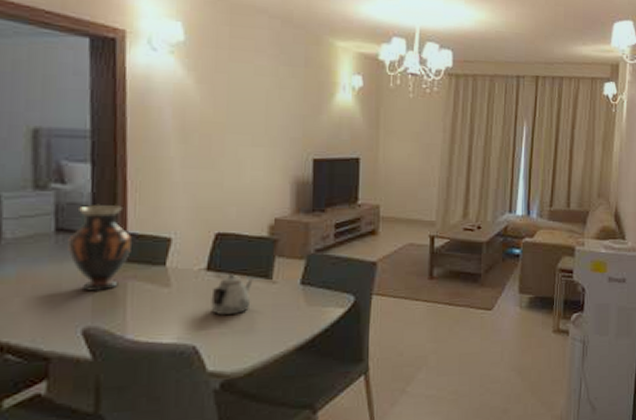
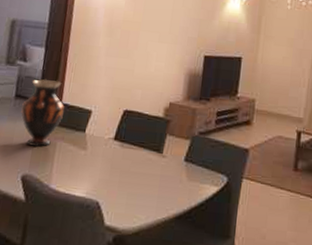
teapot: present [211,274,253,316] -> none [113,145,148,180]

